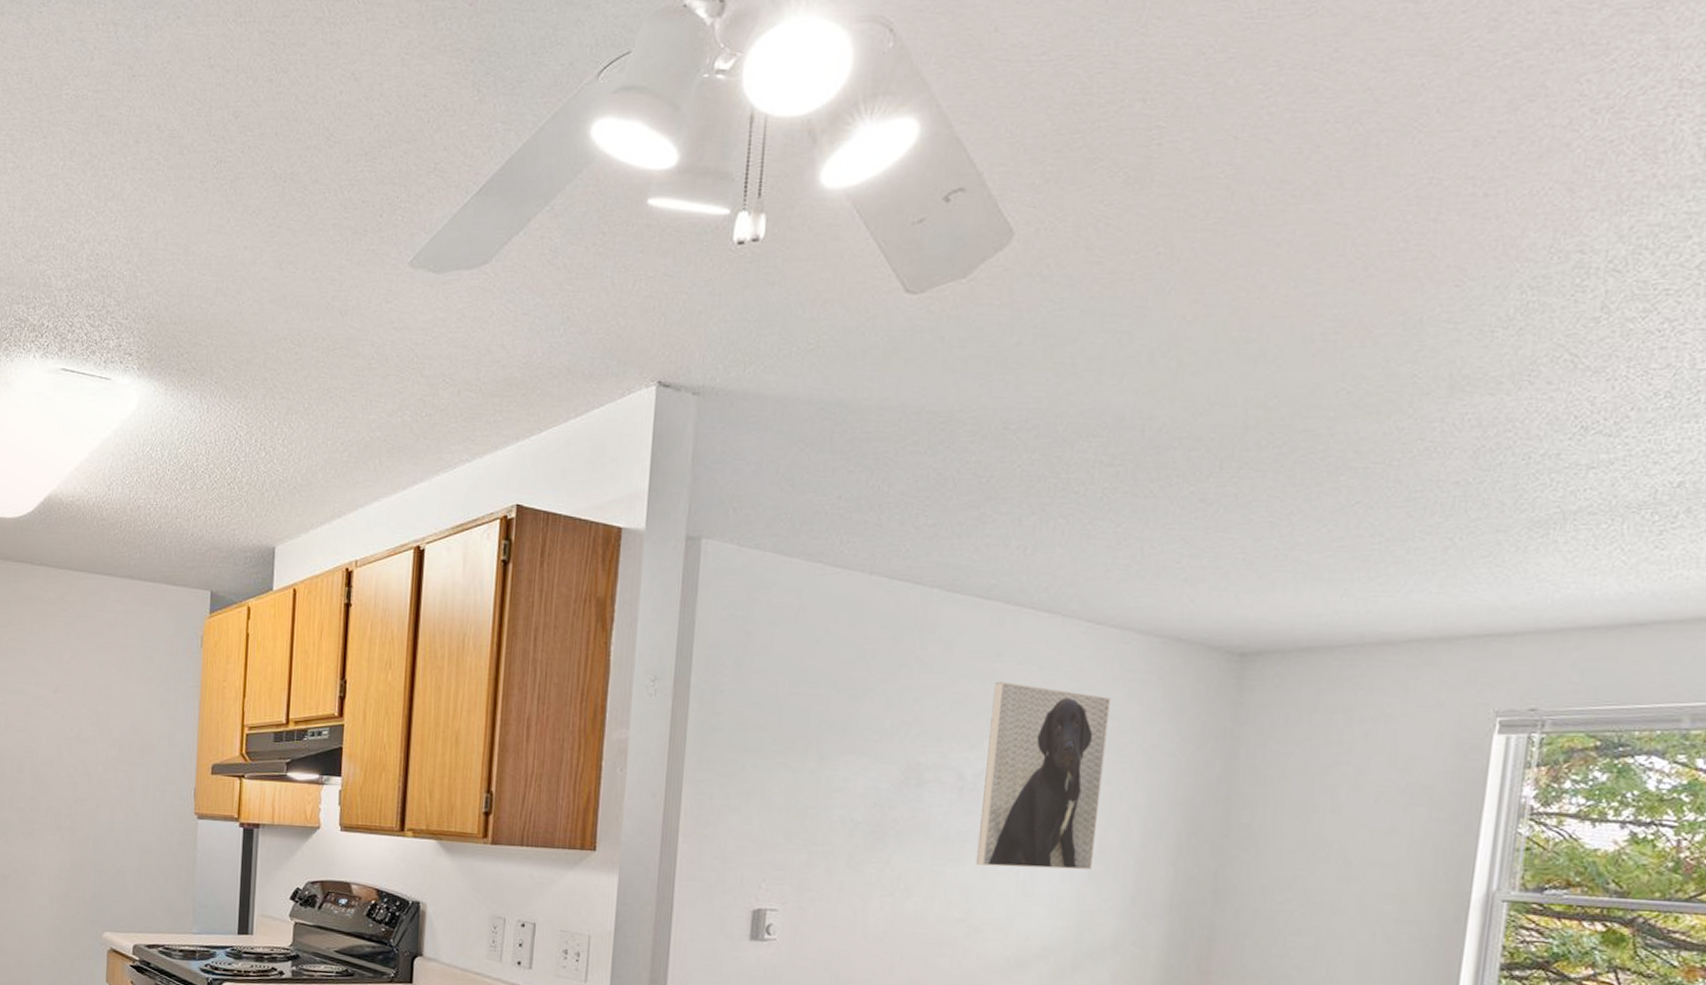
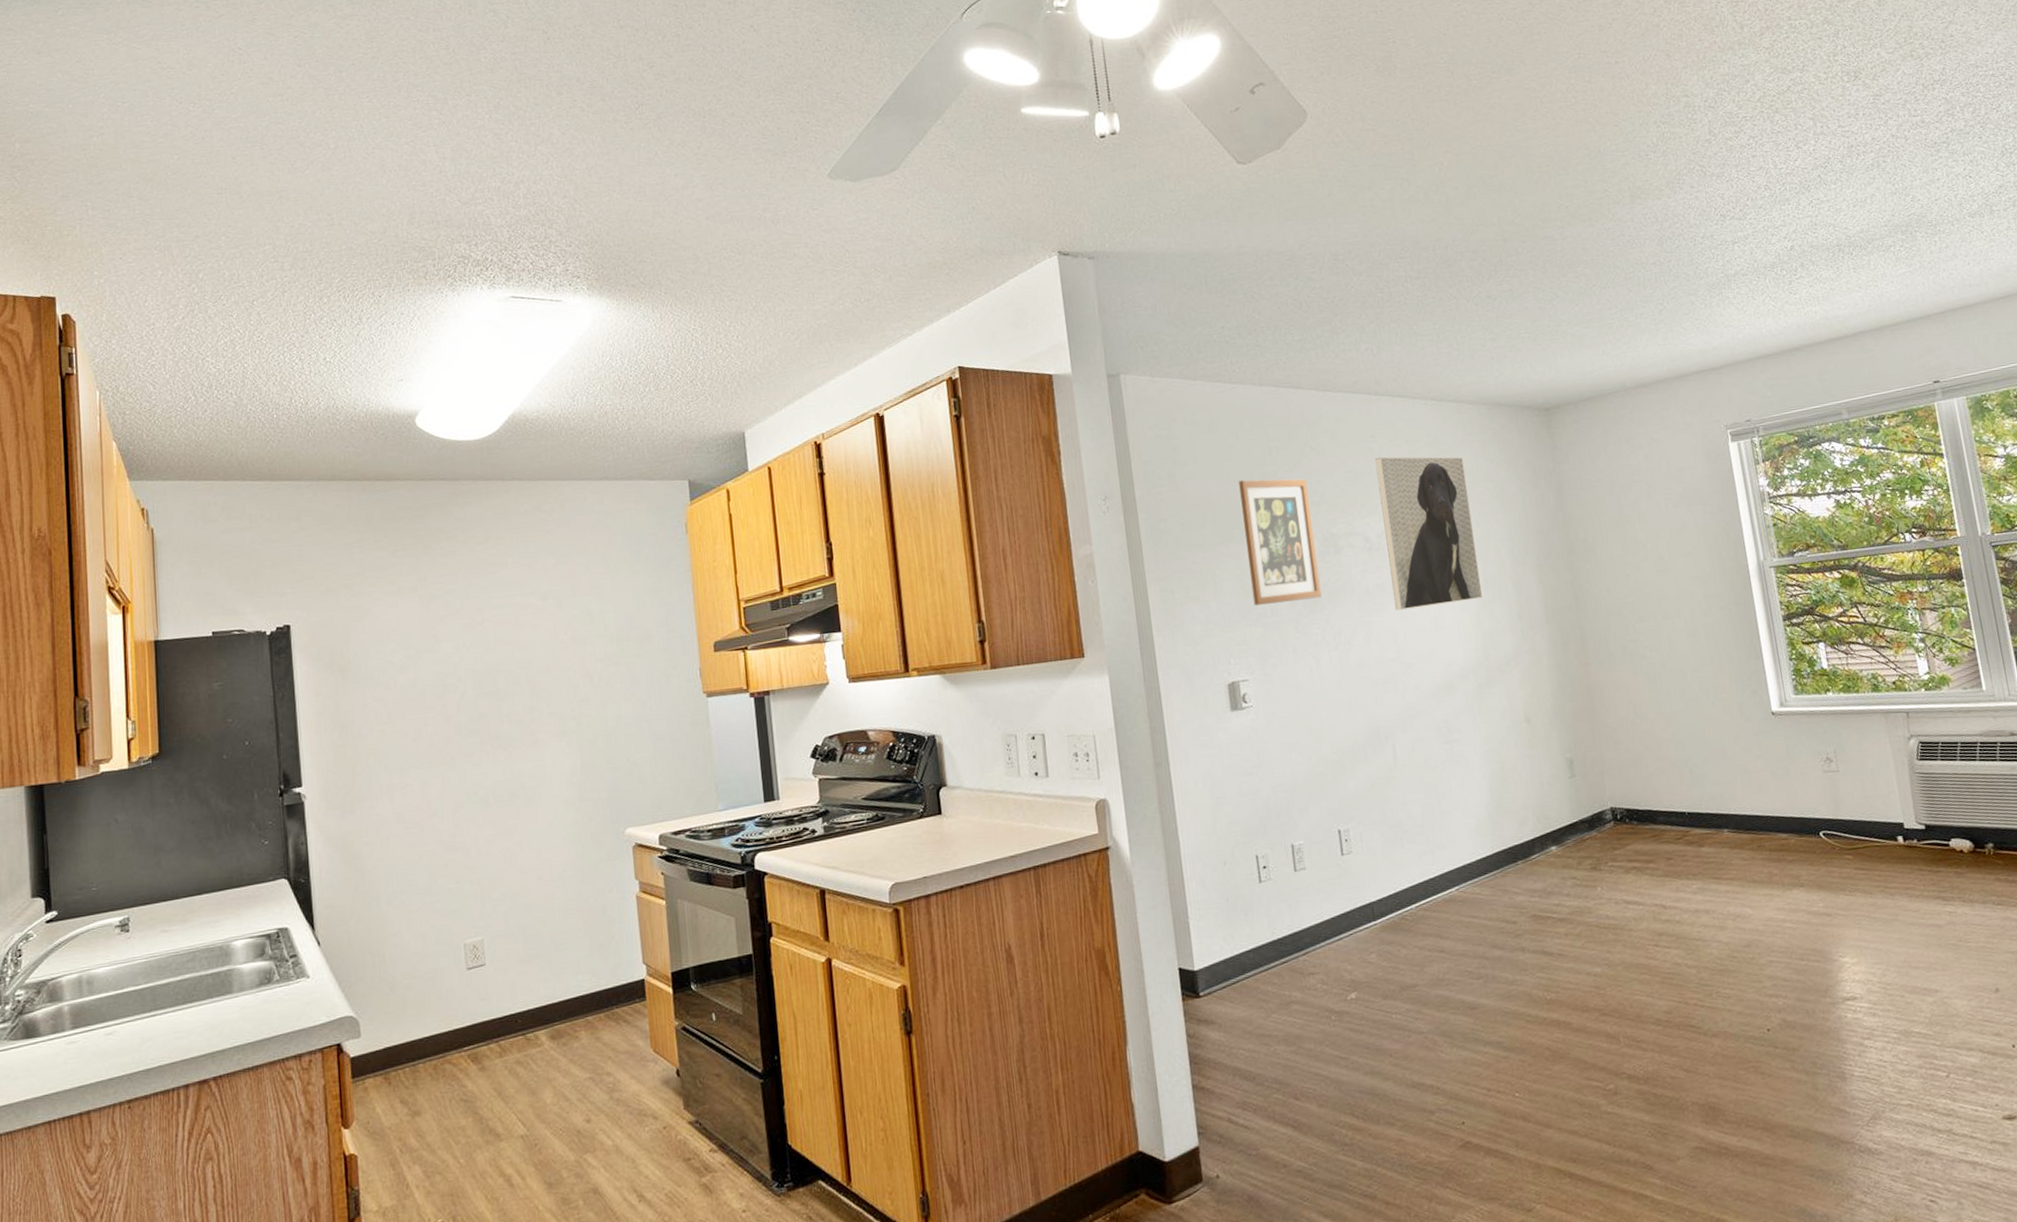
wall art: none [803,683,902,834] -> present [1238,478,1322,606]

